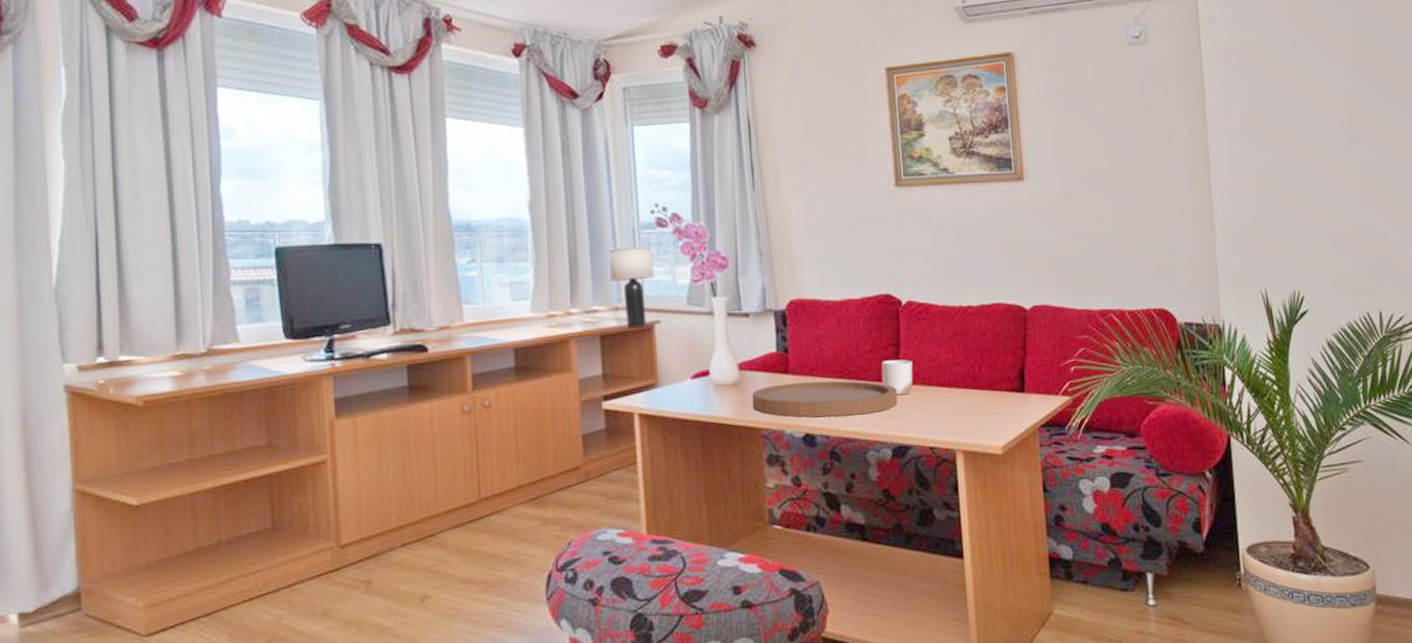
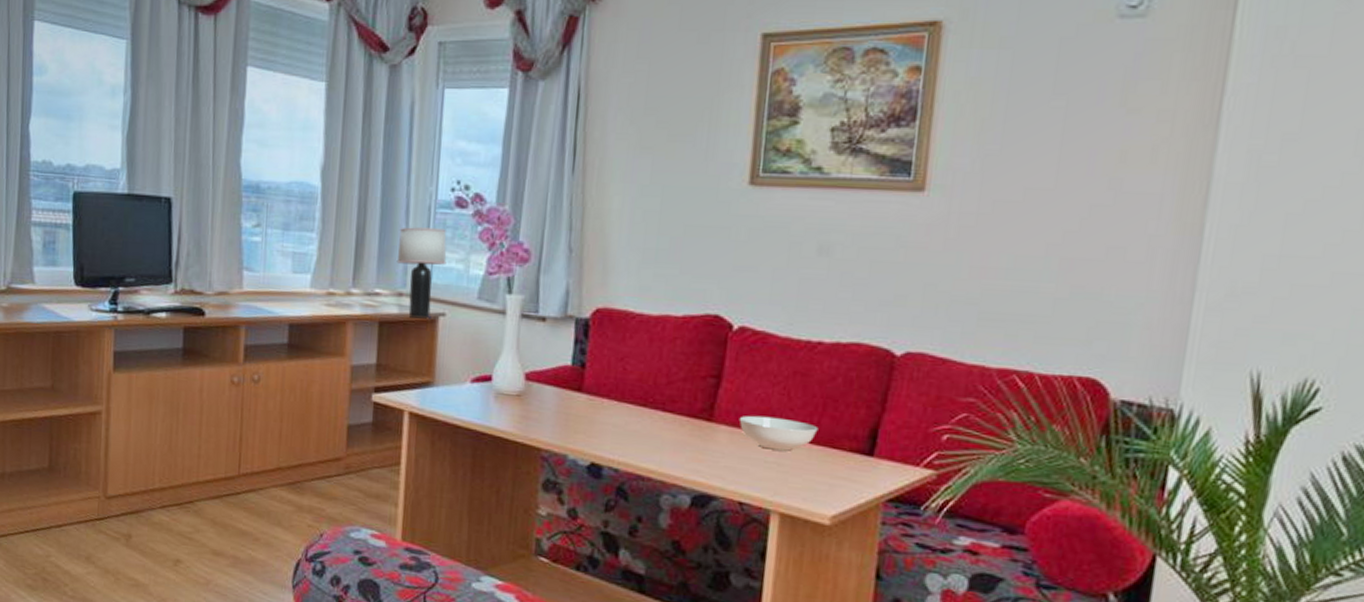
tray: present [752,380,898,418] -> none [534,402,710,452]
mug: present [881,359,913,395] -> none [692,393,734,437]
bowl: none [918,371,980,399] -> present [739,415,819,451]

